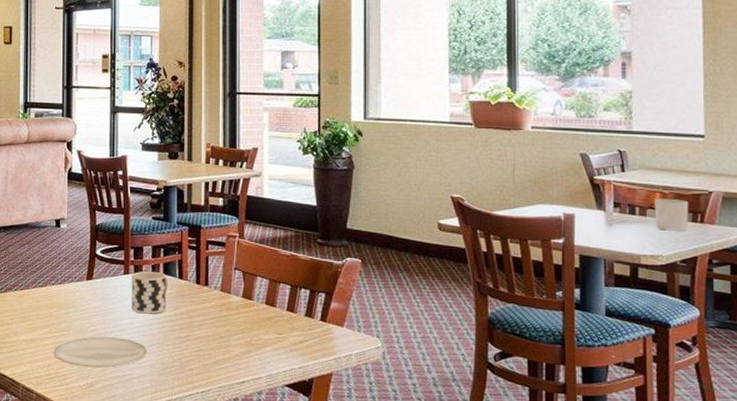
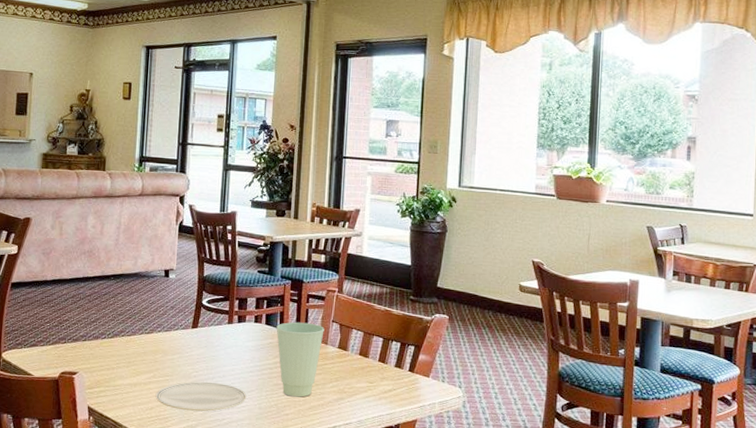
cup: present [131,271,169,314] -> none [233,321,270,362]
cup: none [175,270,227,351] -> present [276,322,324,397]
mug: present [654,198,689,231] -> none [707,269,737,299]

